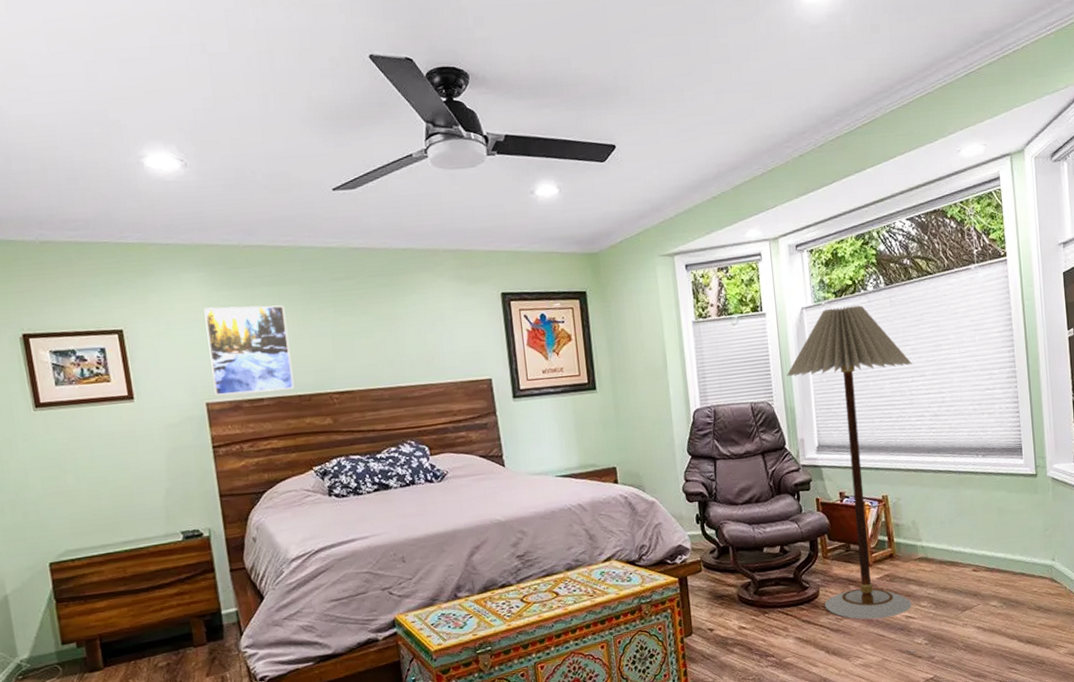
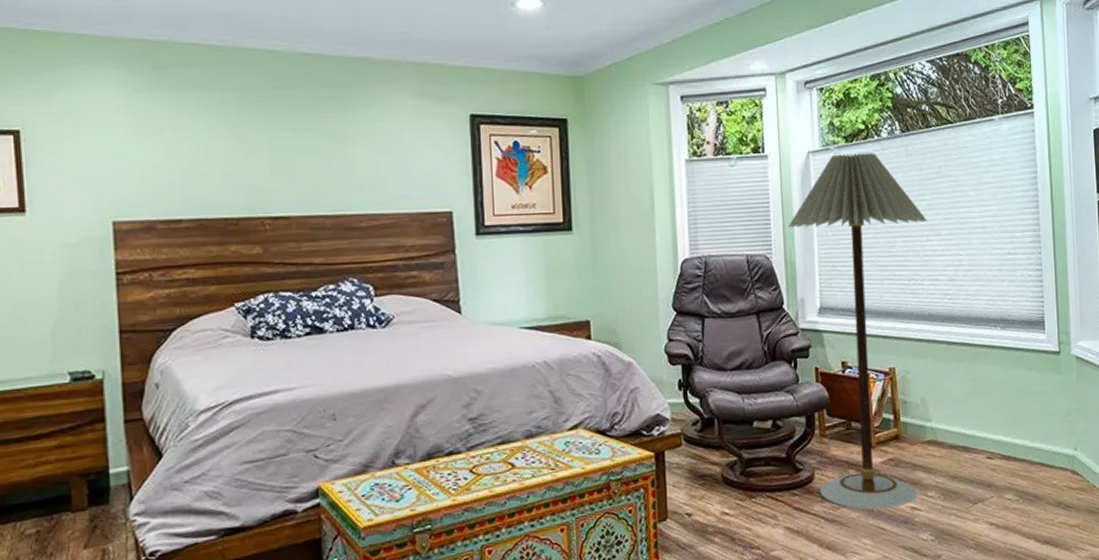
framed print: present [204,305,295,395] -> none [120,110,221,214]

